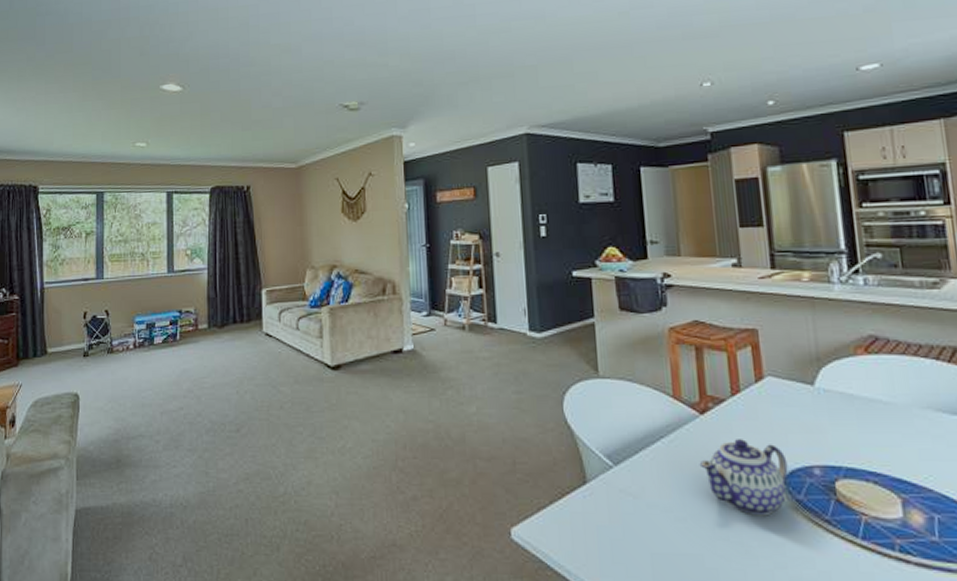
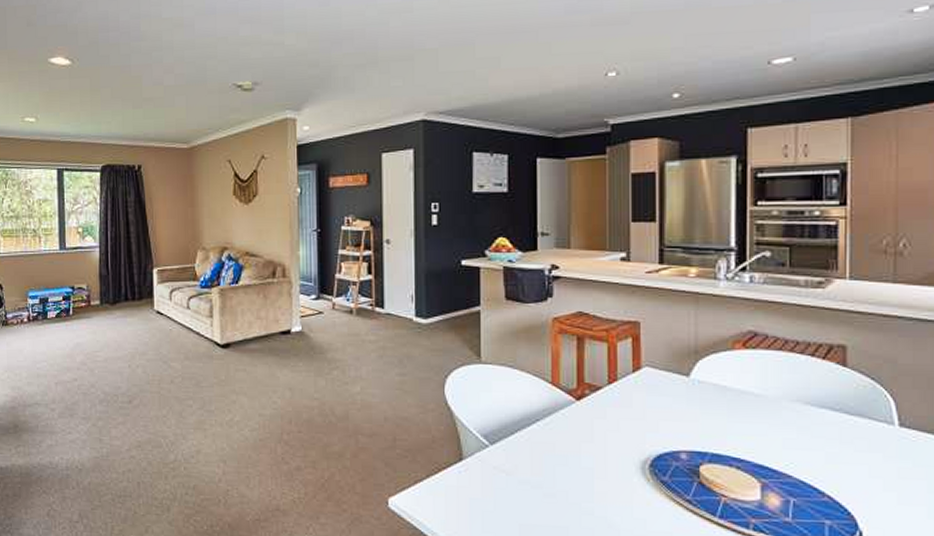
teapot: present [699,439,788,516] -> none [571,424,656,495]

